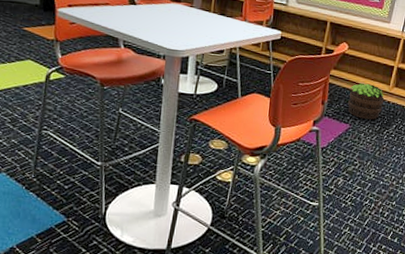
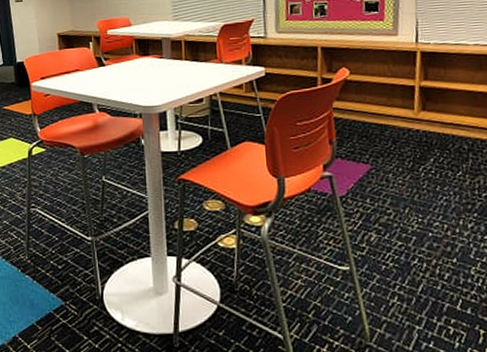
potted plant: present [347,83,385,120] -> none [362,112,411,155]

